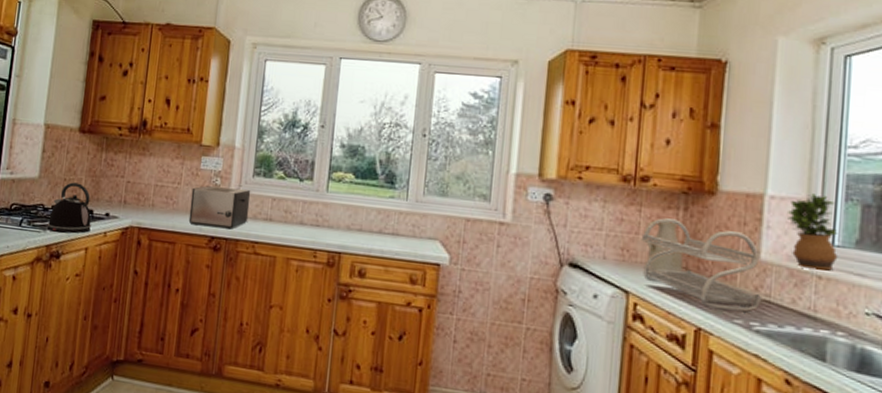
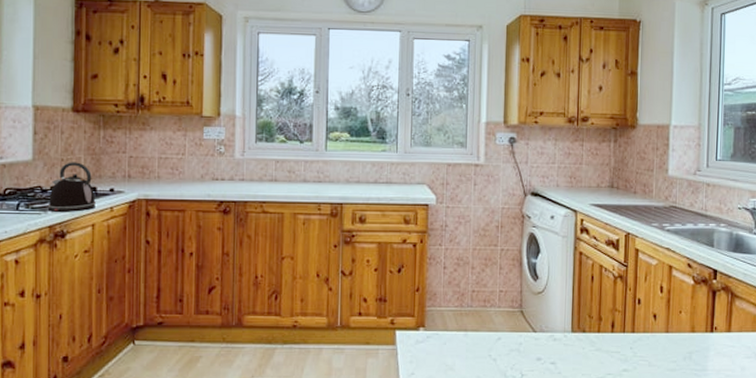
toaster: present [188,186,251,231] -> none [196,154,255,194]
dish rack: present [641,218,762,313] -> none [584,149,671,217]
ceramic pitcher: present [645,221,683,276] -> none [587,152,615,195]
potted plant: present [786,193,838,271] -> none [685,121,720,179]

